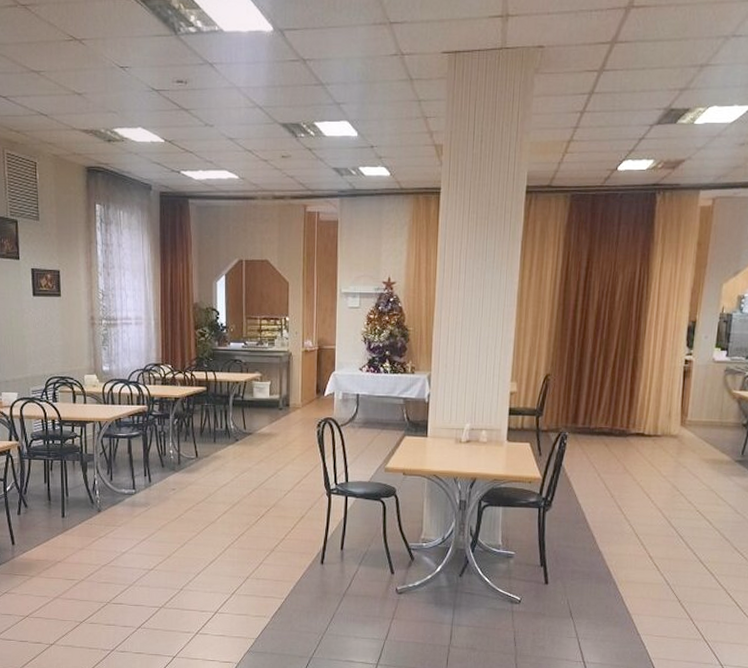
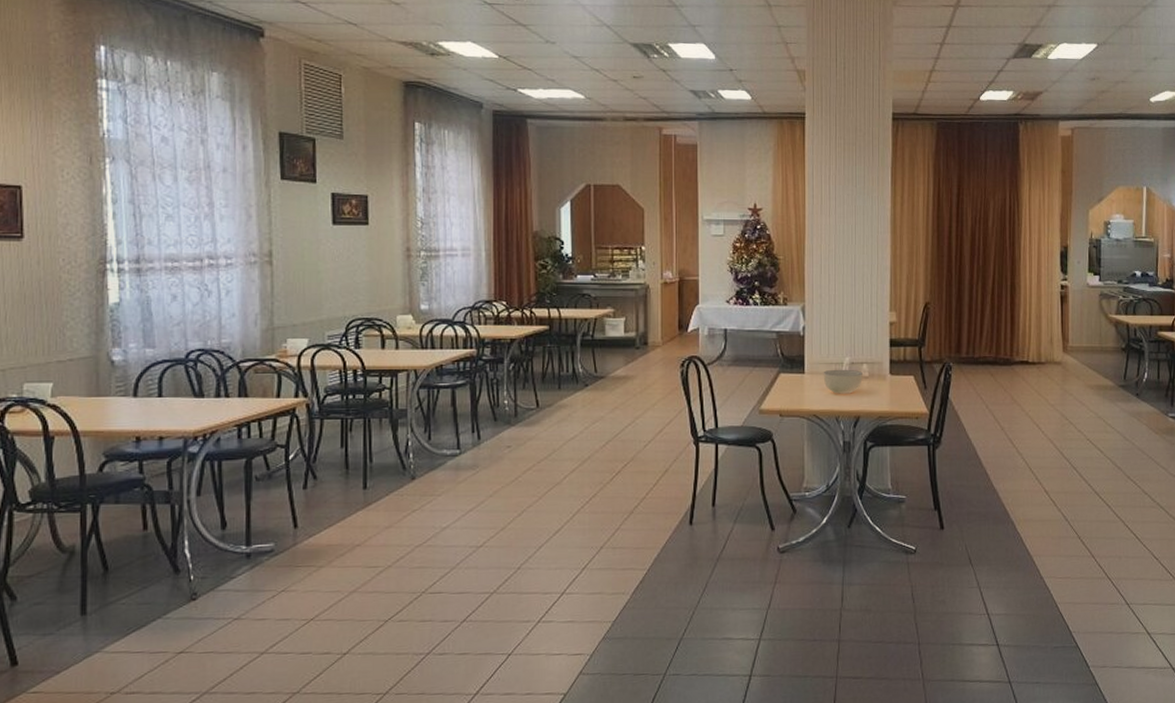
bowl: none [444,434,481,458] -> present [823,369,863,395]

